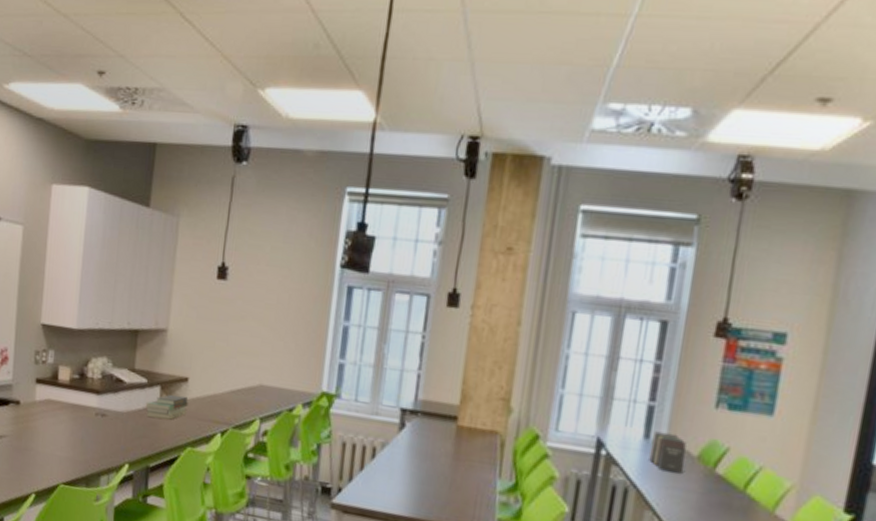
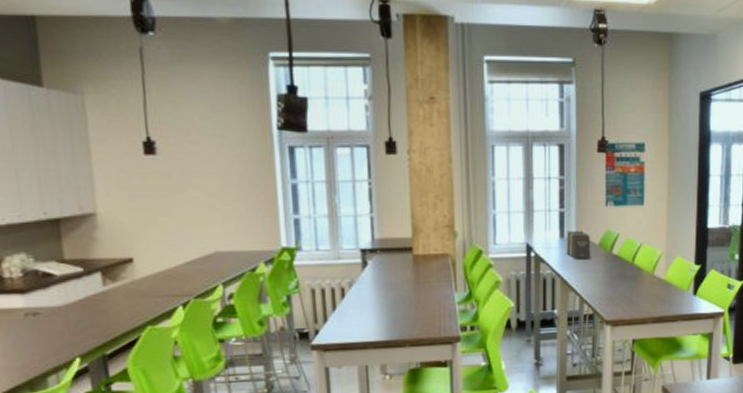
books: present [145,395,189,420] -> none [86,277,138,306]

